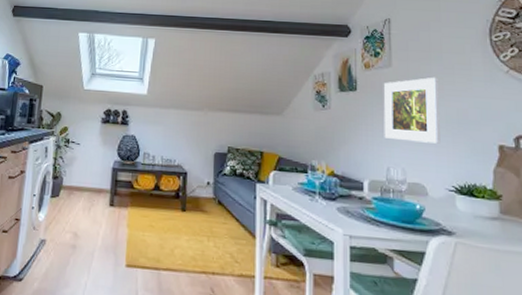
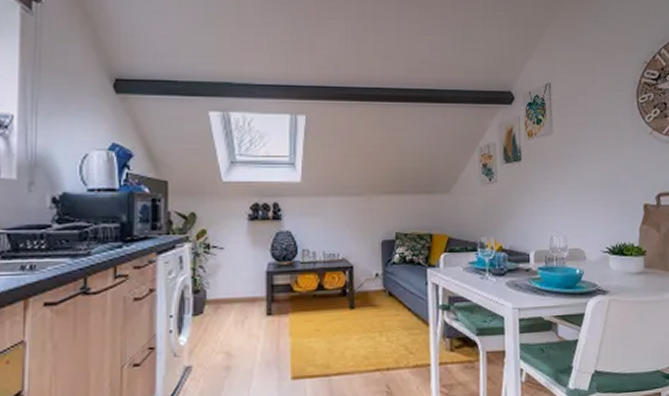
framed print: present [383,77,440,144] -> none [545,142,596,209]

